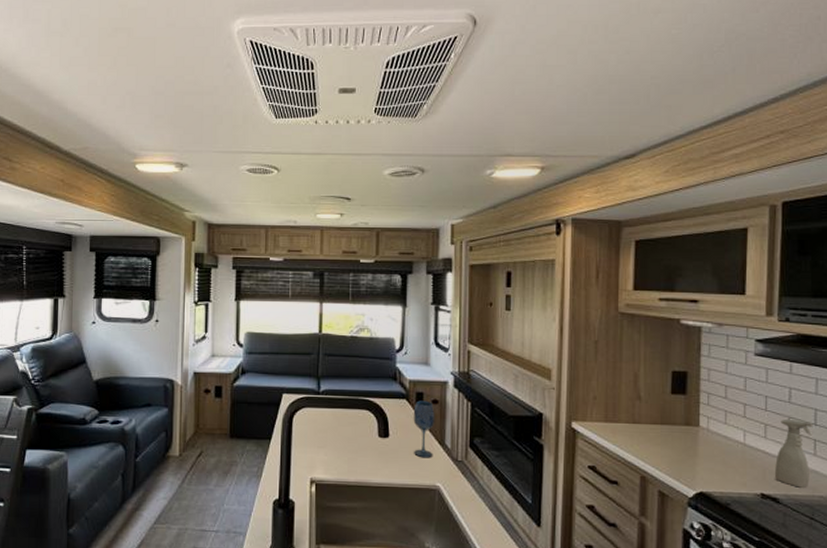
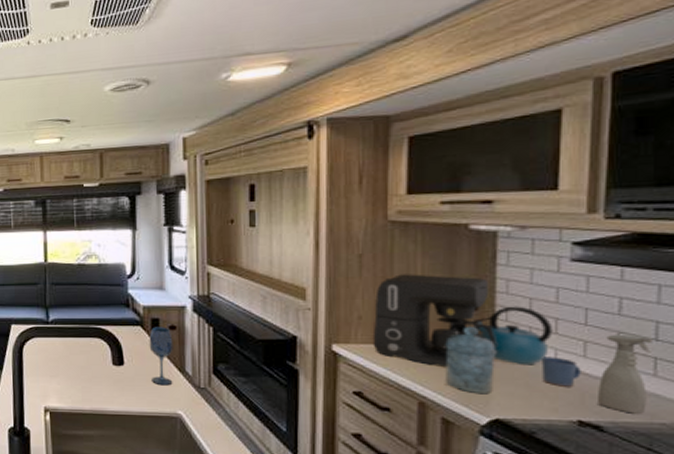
coffee maker: none [605,360,701,445] -> present [372,274,496,368]
canister: none [662,408,701,470] -> present [445,326,496,395]
kettle: none [682,392,743,445] -> present [471,306,553,366]
mug: none [734,437,763,464] -> present [542,357,581,387]

